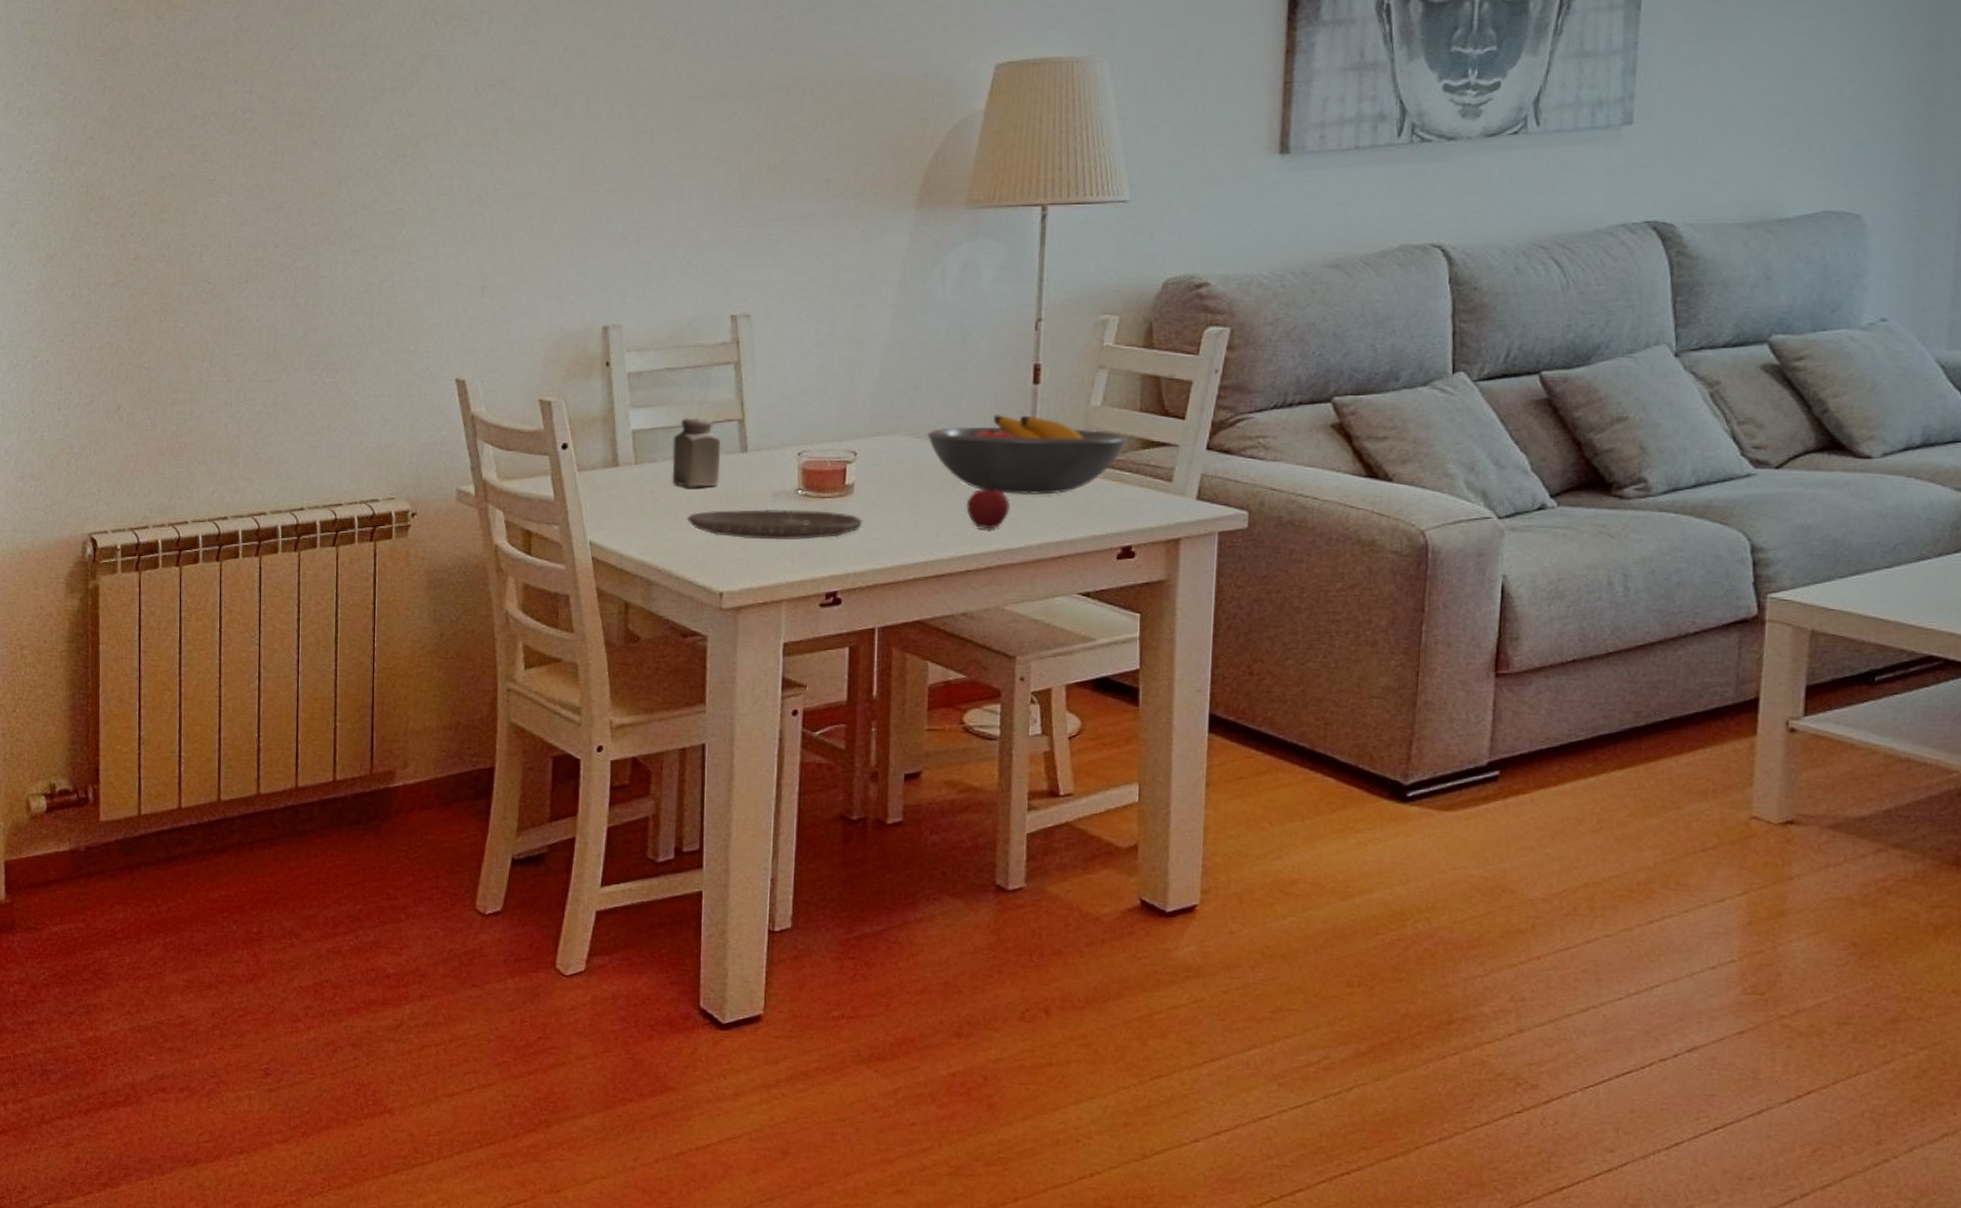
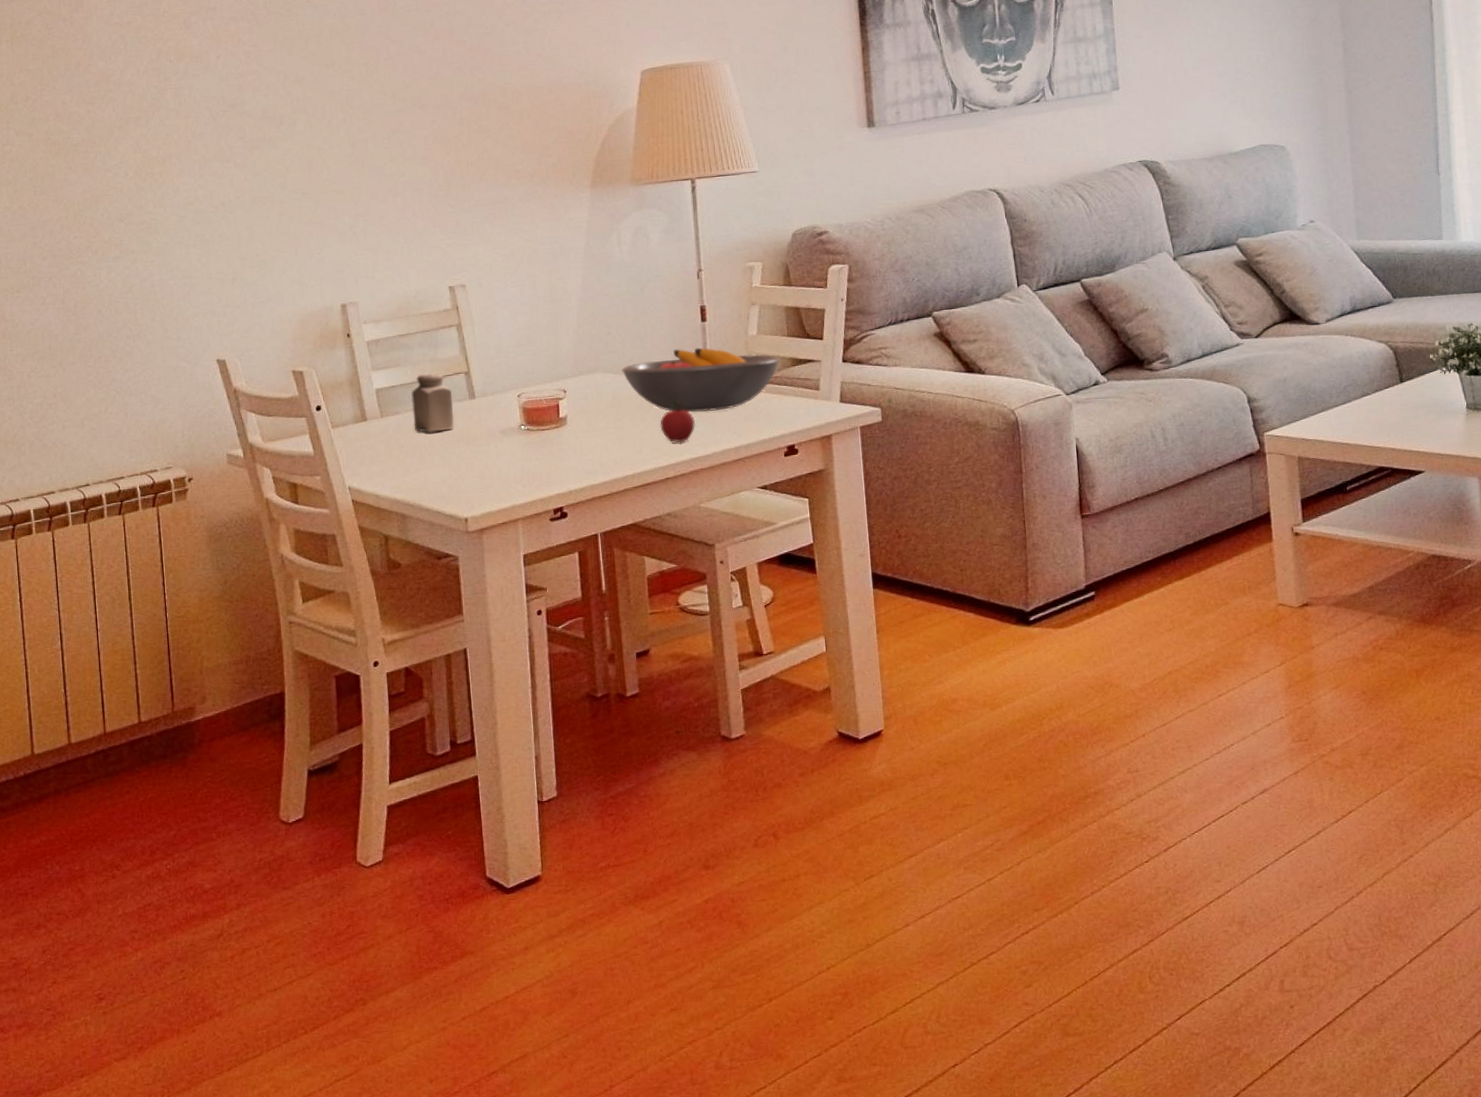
plate: present [687,509,862,540] -> none [430,441,577,471]

